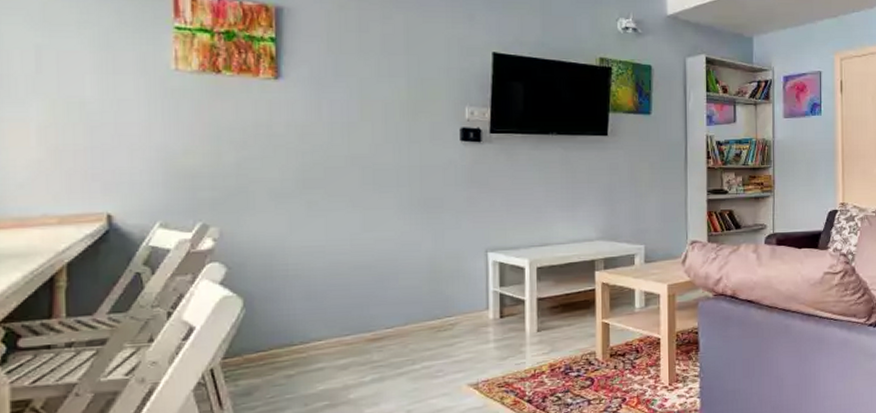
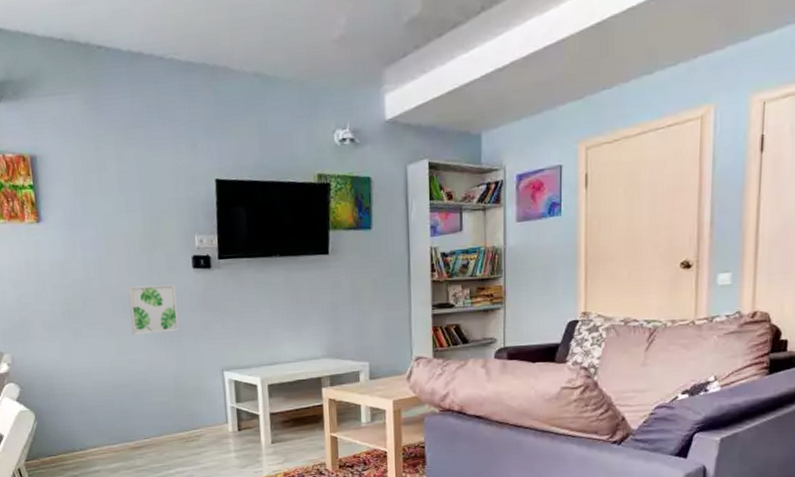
wall art: none [381,156,439,210] -> present [127,284,179,335]

